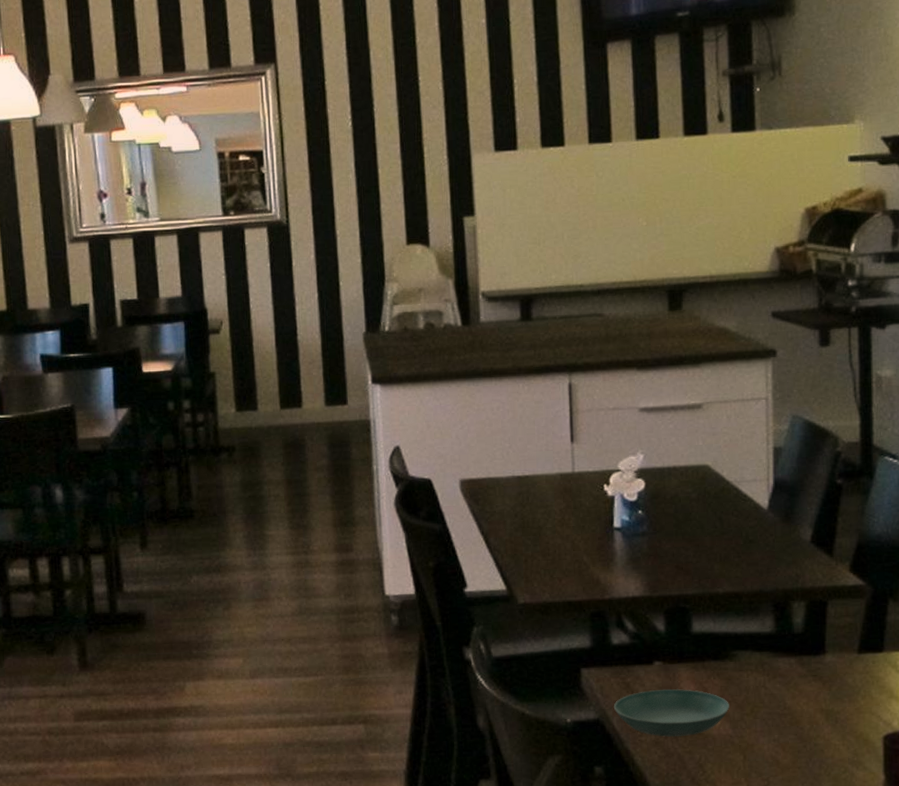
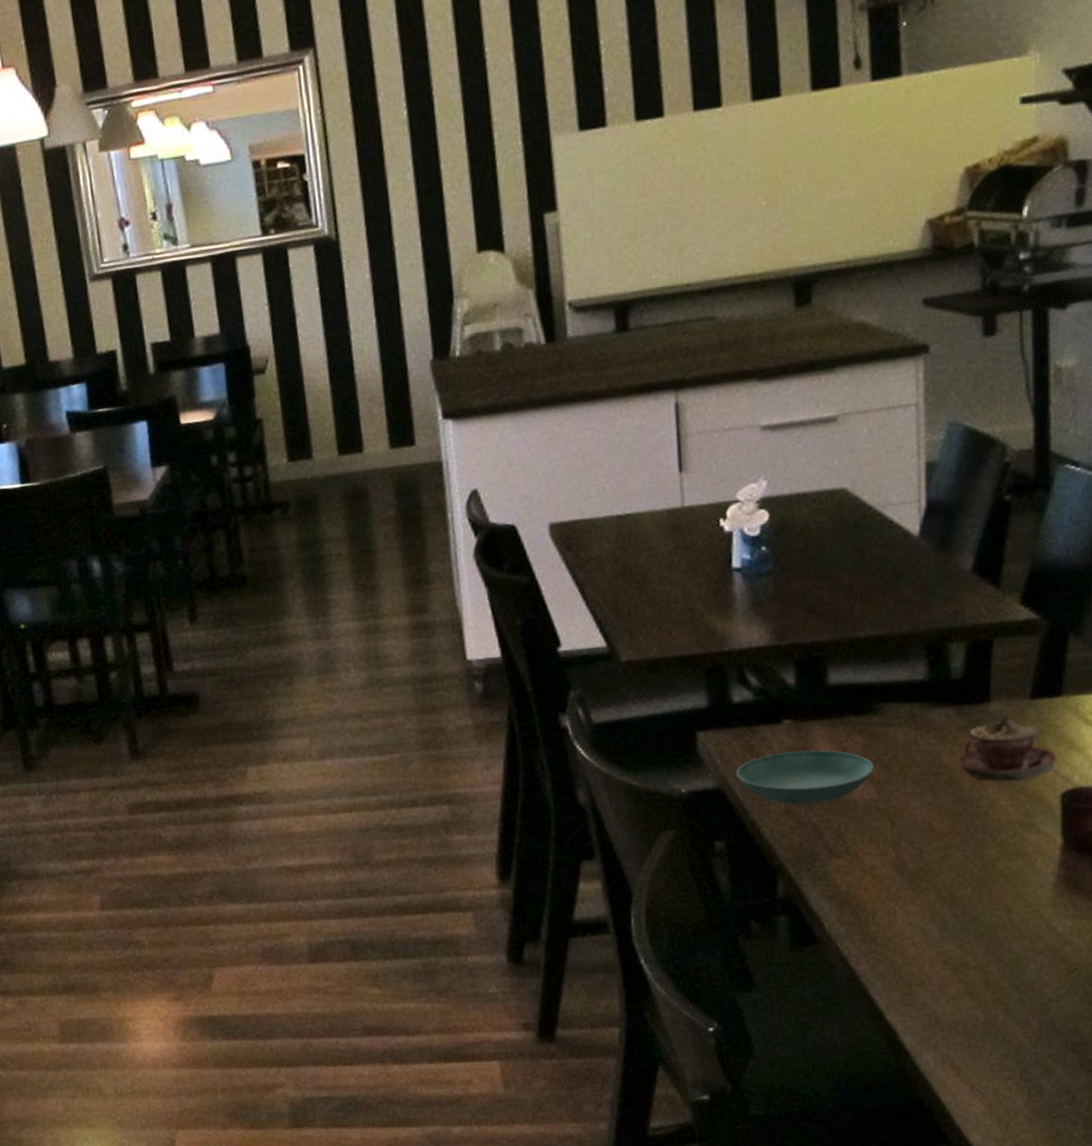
teacup: none [798,665,880,724] -> present [957,713,1057,782]

